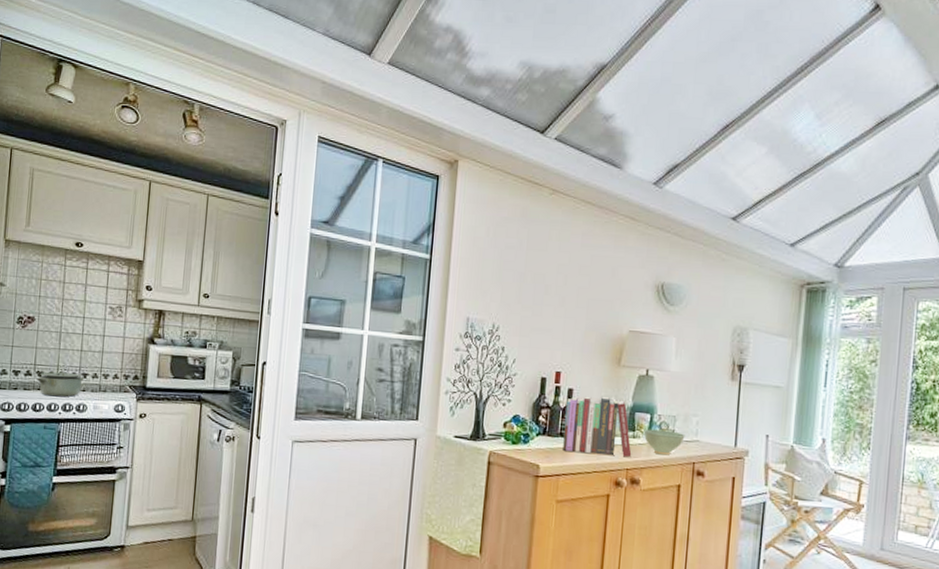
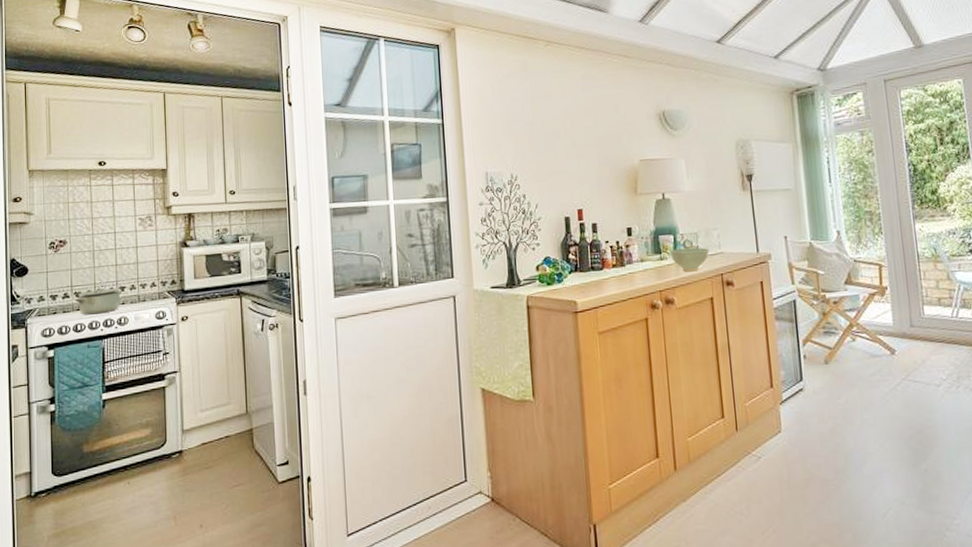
books: present [563,396,632,458] -> none [592,224,662,283]

